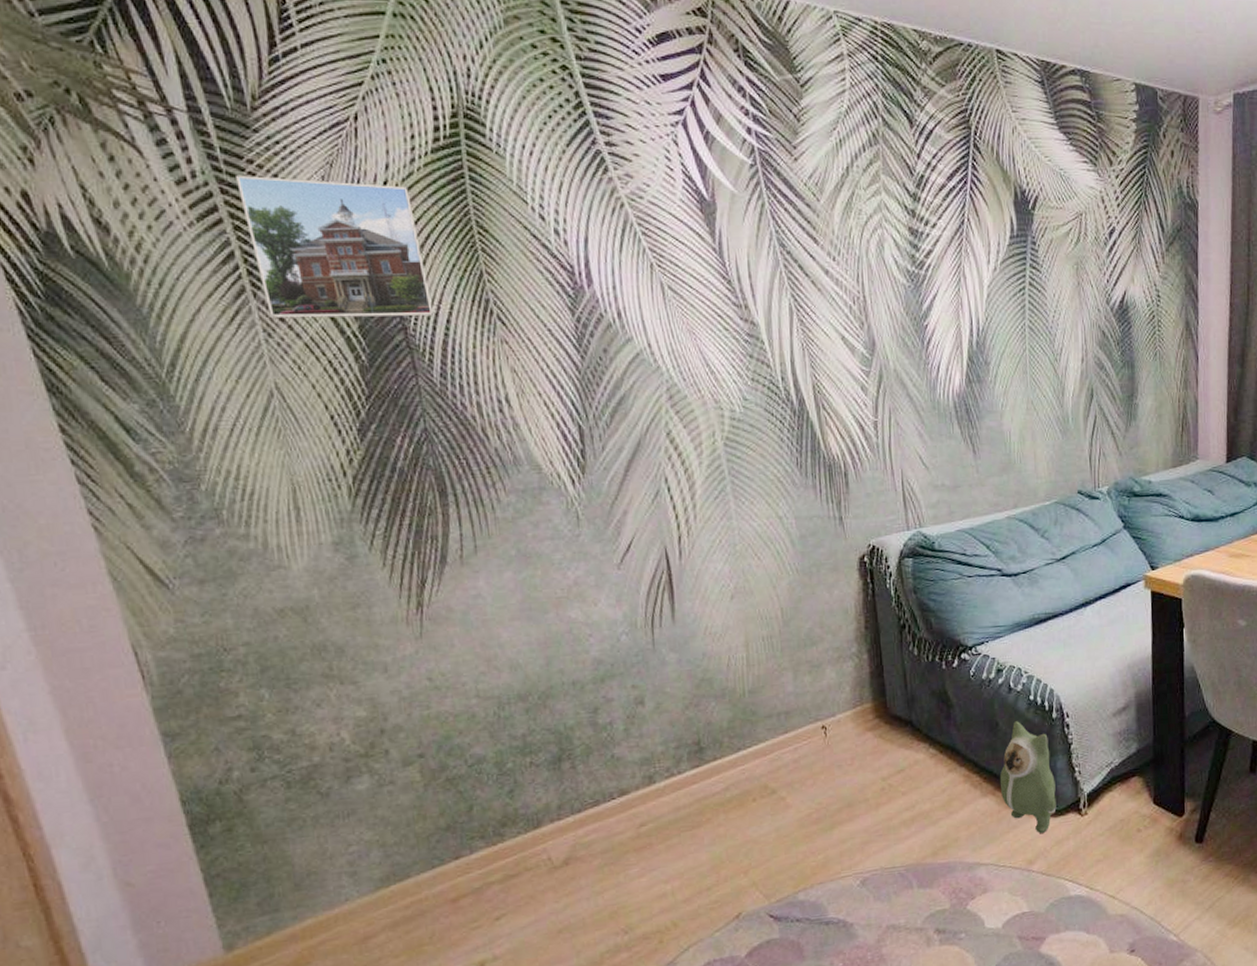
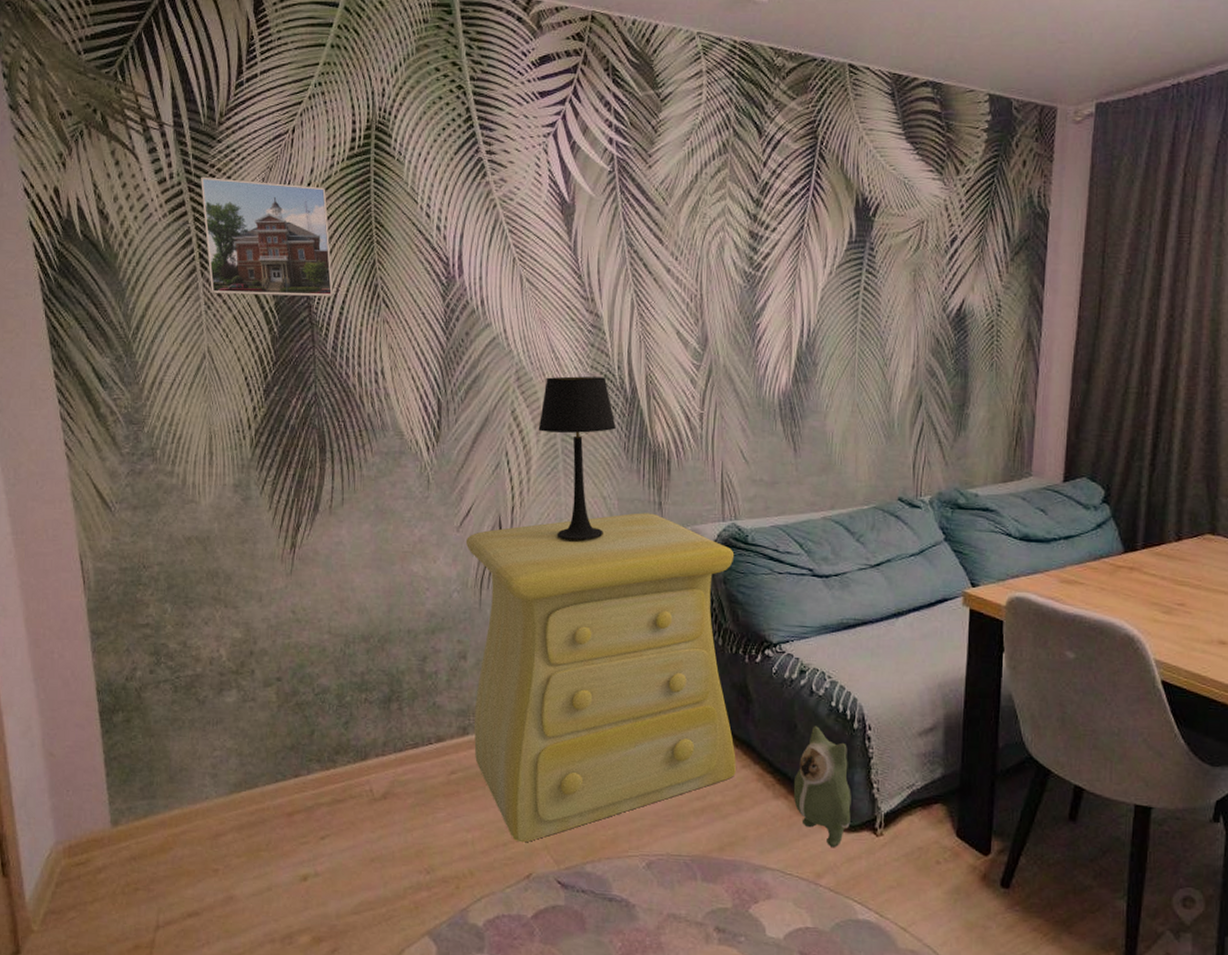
dresser: none [629,529,942,884] -> present [465,513,736,843]
table lamp: none [699,390,786,566] -> present [538,376,616,541]

